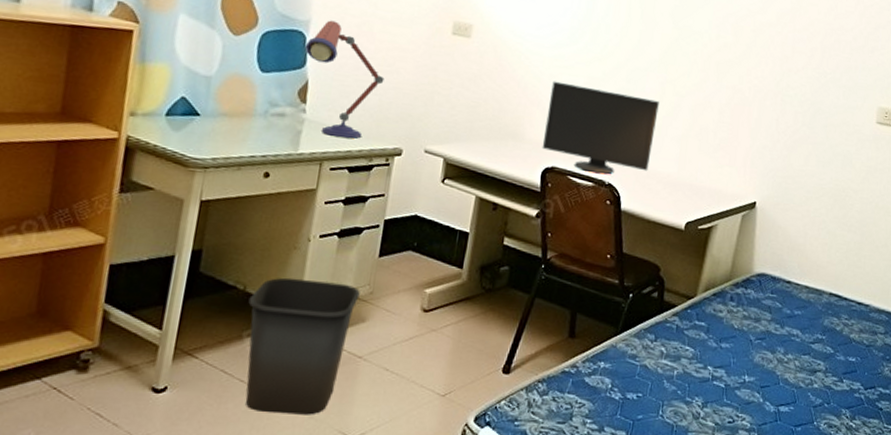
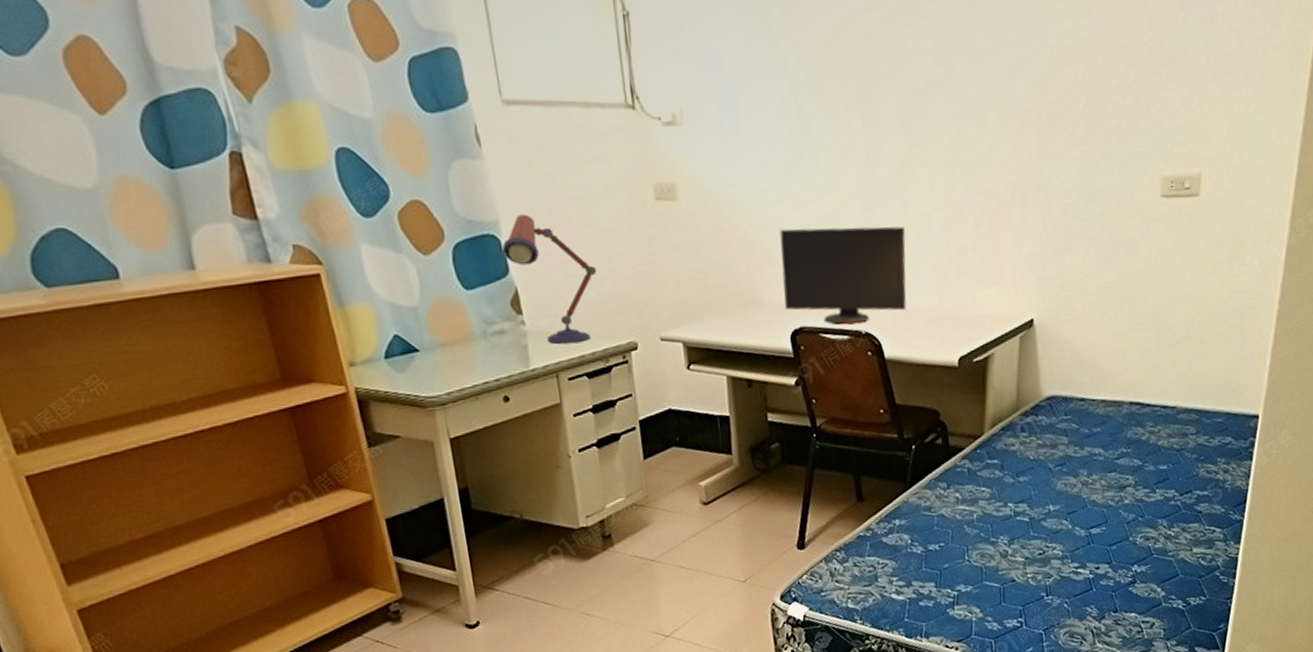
waste bin: present [245,277,360,415] -> none [528,492,637,628]

